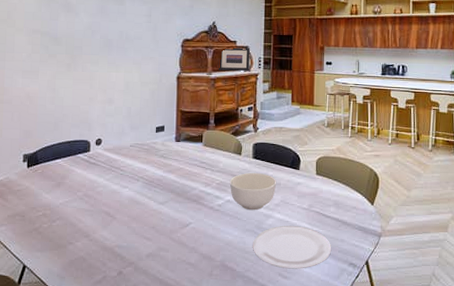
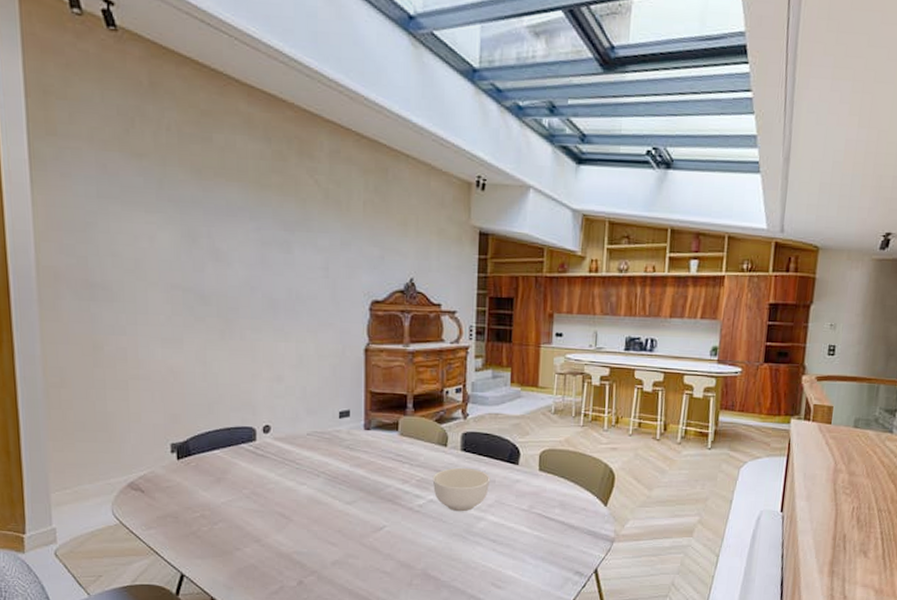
picture frame: present [218,48,250,71] -> none [417,313,459,343]
plate: present [252,225,332,269] -> none [460,529,555,578]

